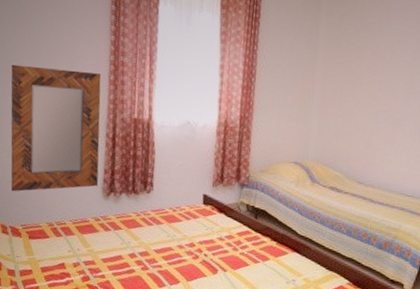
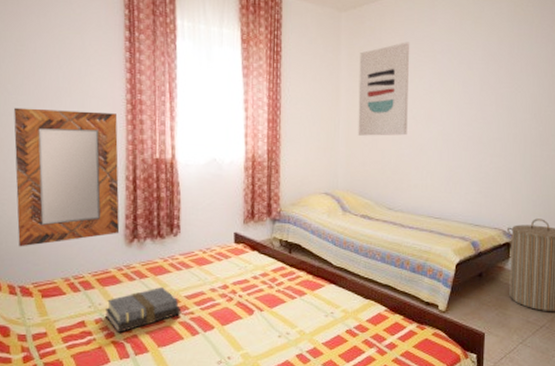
book: none [82,238,150,278] -> present [105,286,180,333]
wall art: none [332,11,395,109] -> present [358,42,410,136]

